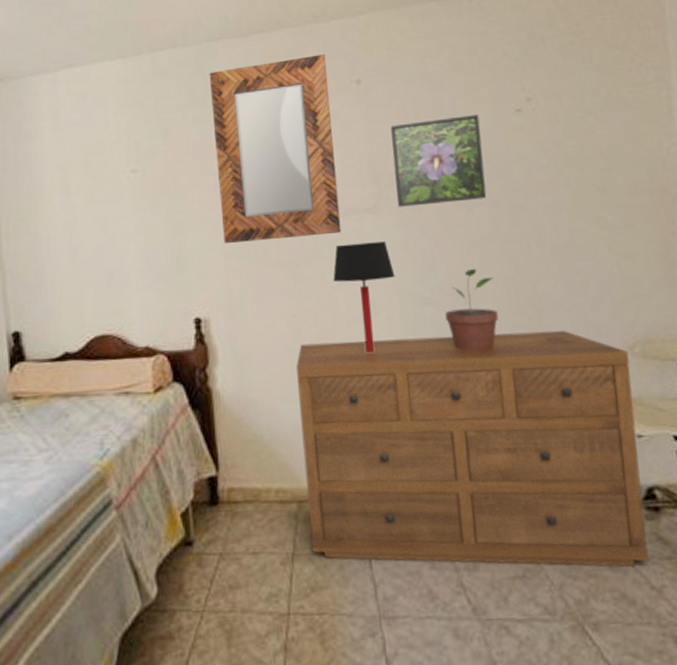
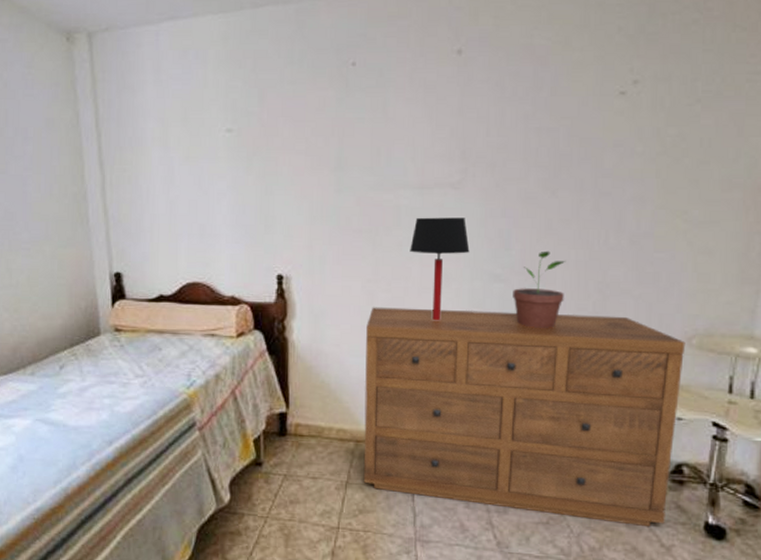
home mirror: present [209,54,342,244] -> none [308,20,429,208]
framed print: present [390,115,487,207] -> none [482,95,579,185]

